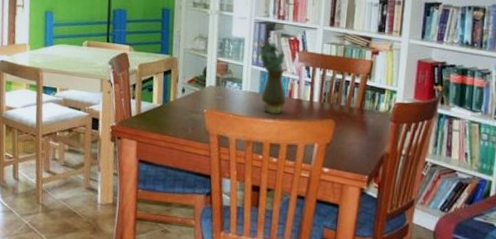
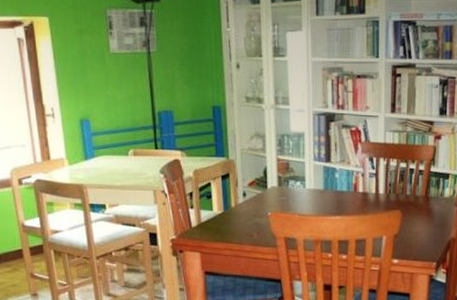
vase: present [258,40,287,115] -> none [319,133,352,211]

